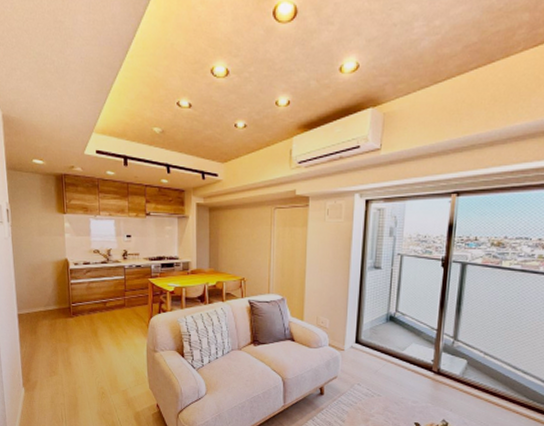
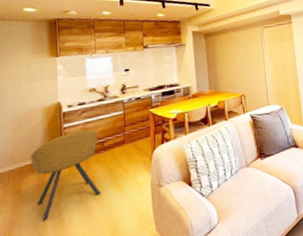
chair: none [43,288,103,361] -> present [30,129,101,222]

